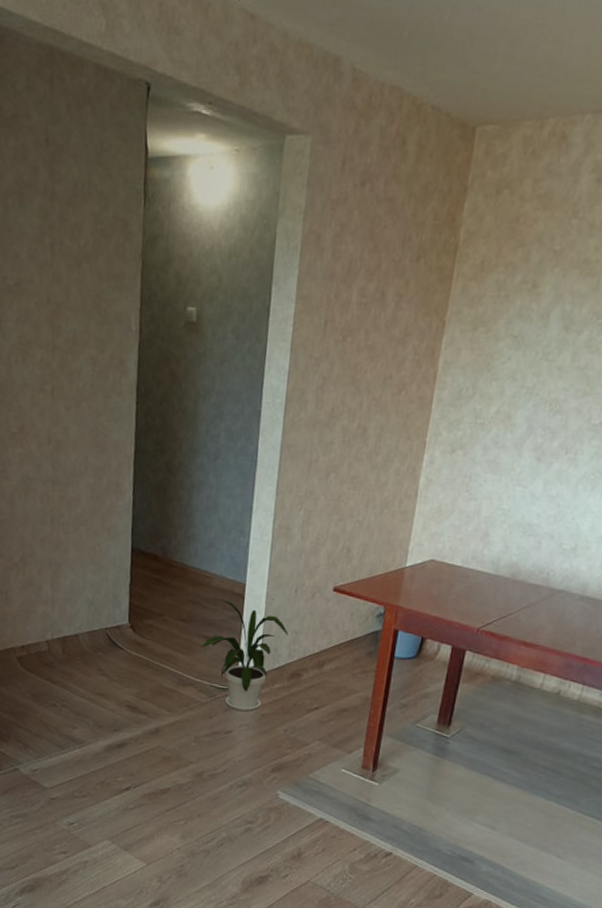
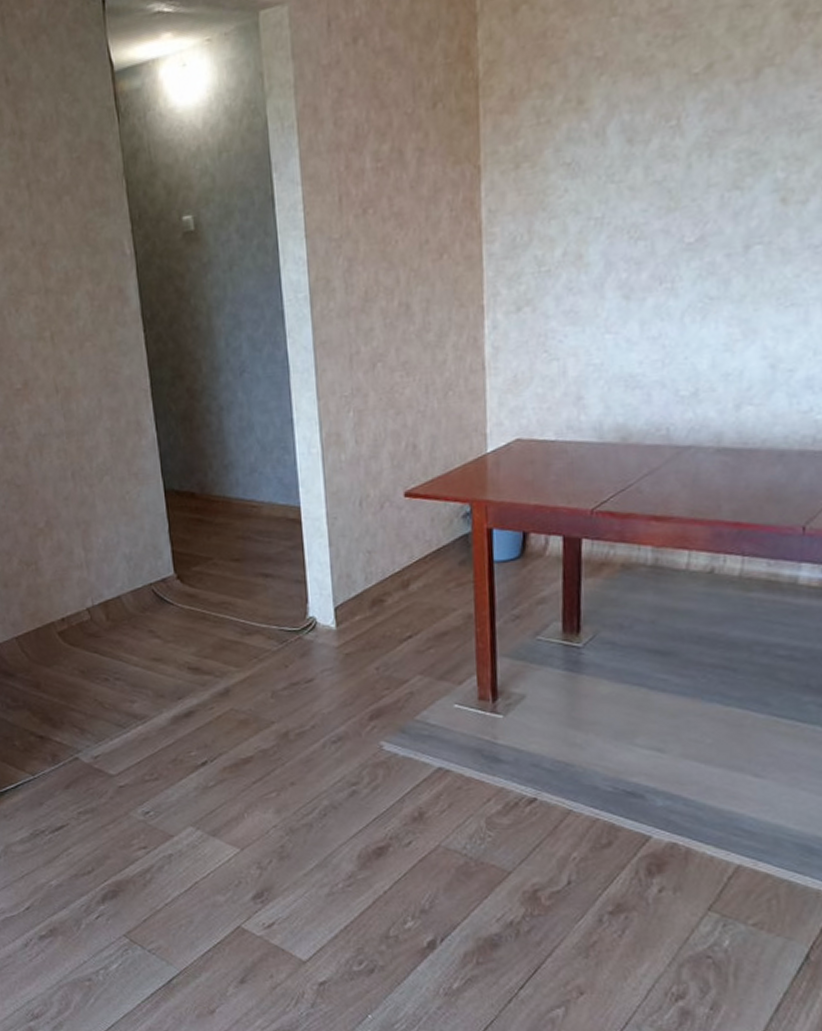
house plant: present [199,597,289,712] -> none [259,528,361,655]

